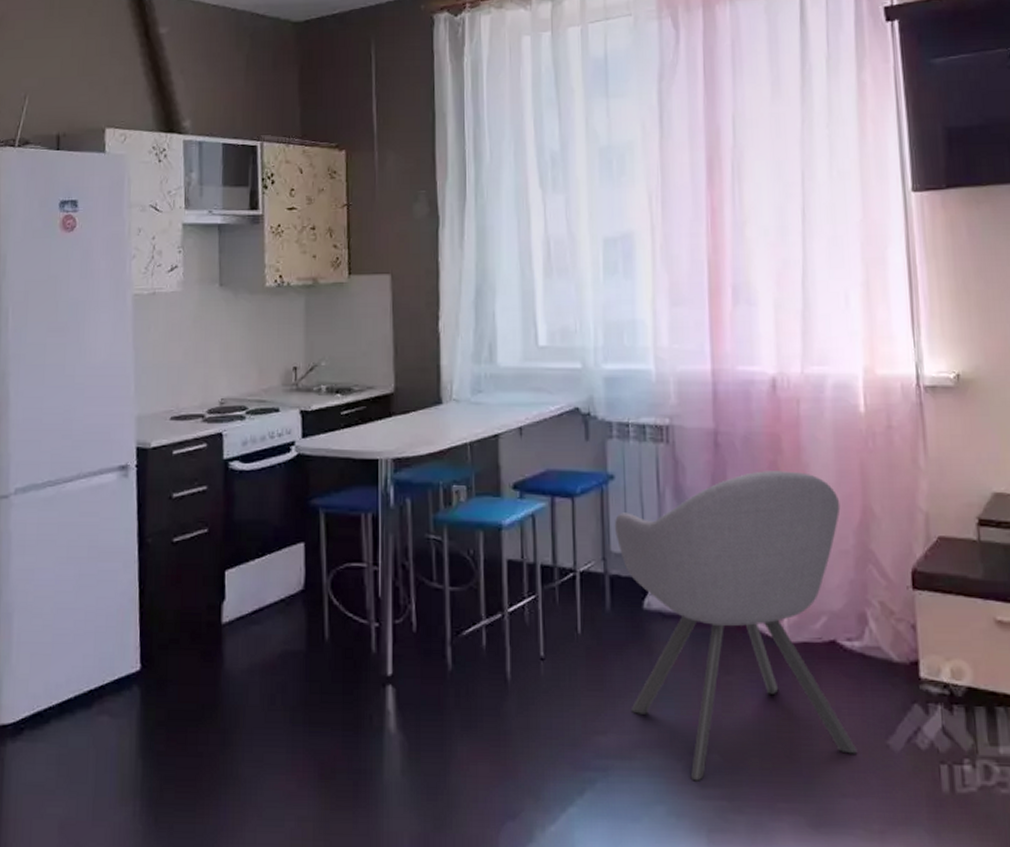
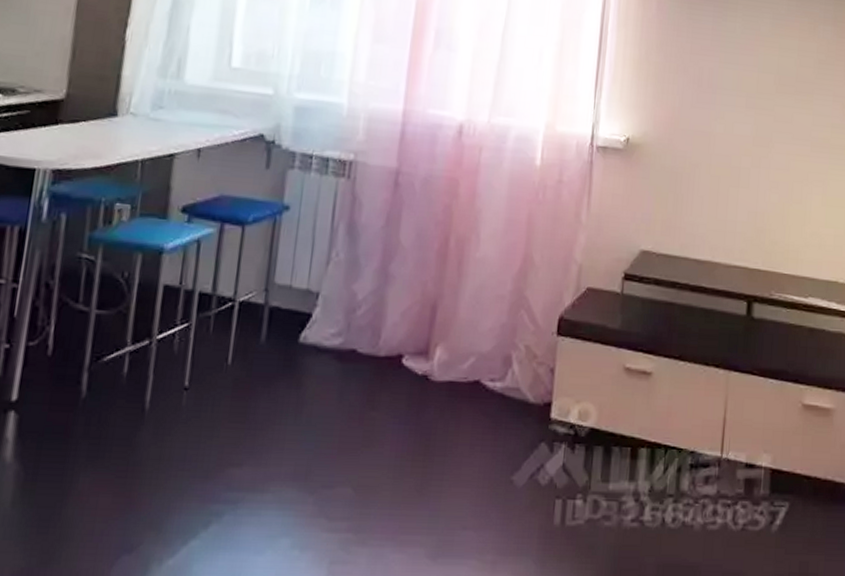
chair: present [615,471,858,781] -> none [270,213,505,514]

